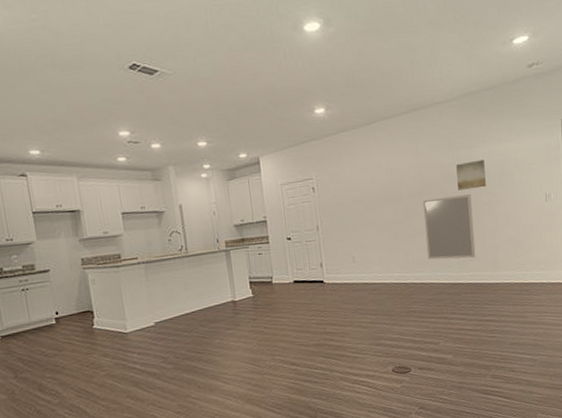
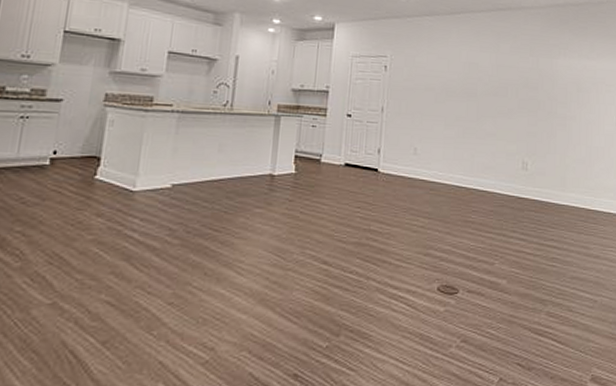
home mirror: present [423,194,476,260] -> none [494,101,546,173]
wall art: present [456,159,486,191] -> none [534,71,563,100]

